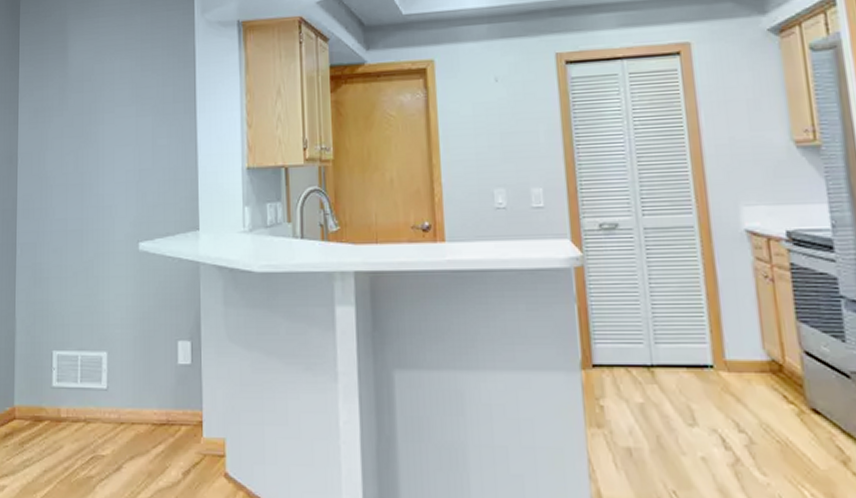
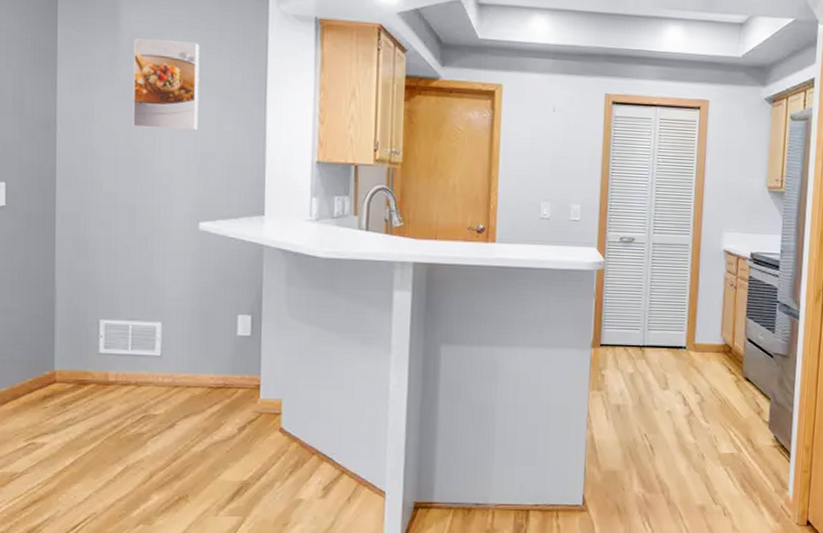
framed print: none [80,63,136,152] -> present [133,38,200,131]

